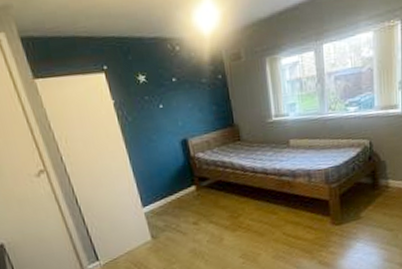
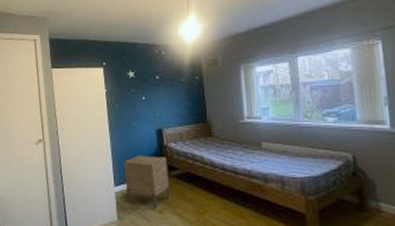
nightstand: none [149,168,204,221] -> present [124,155,170,208]

